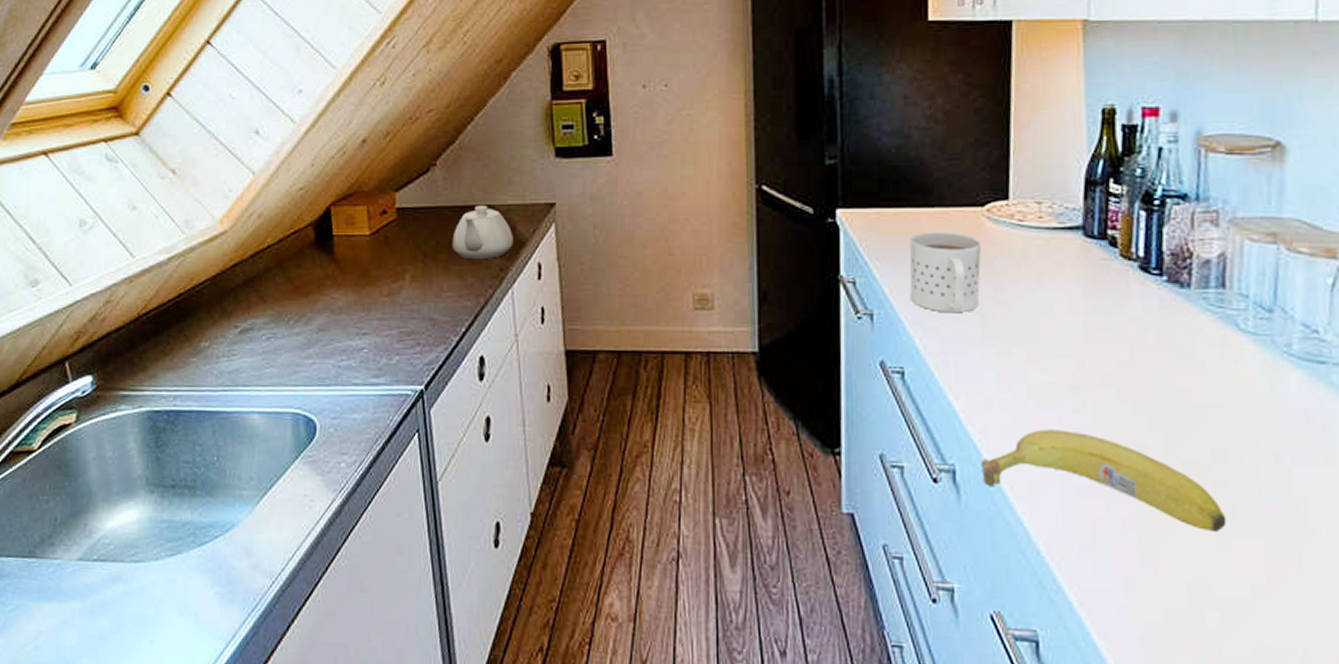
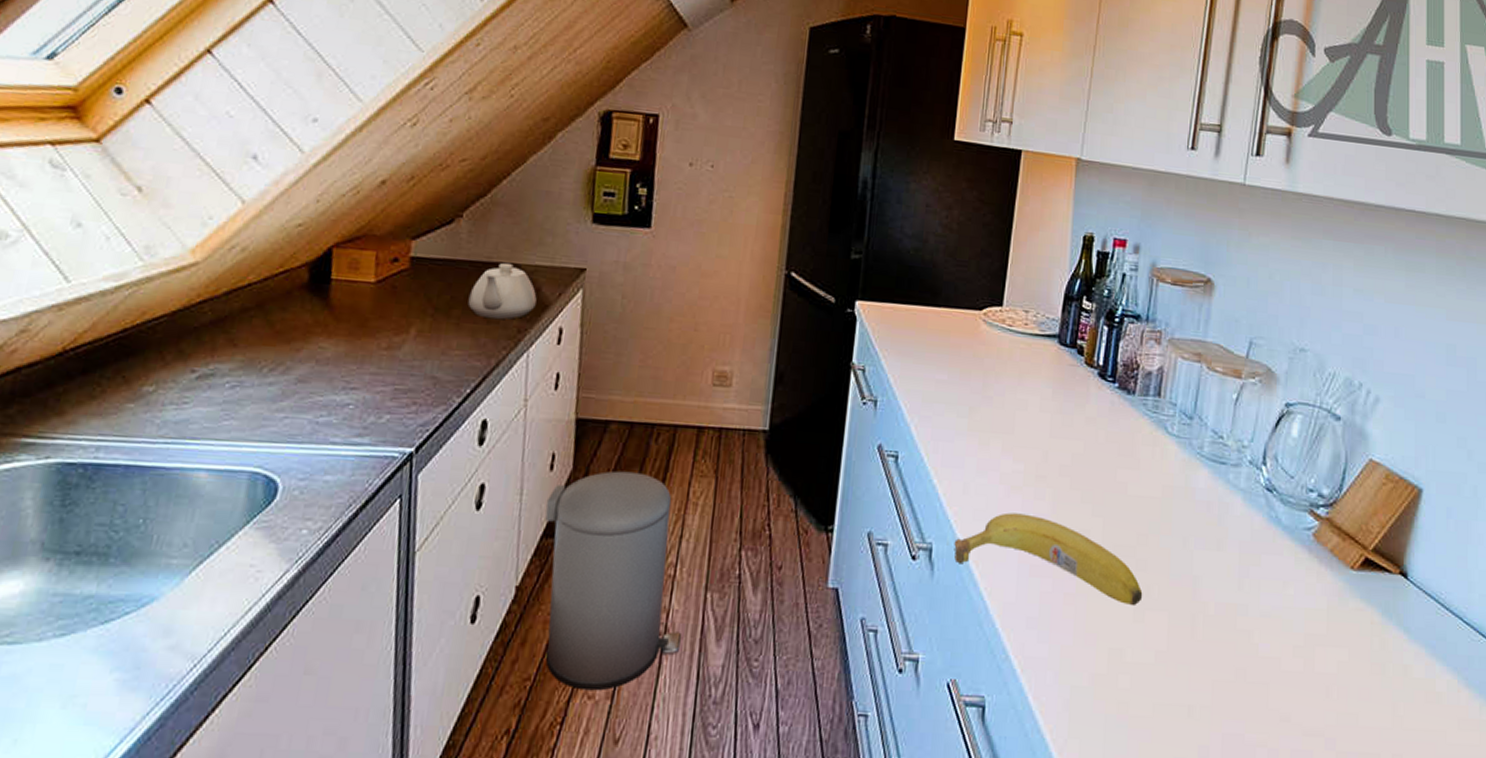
pedal bin: none [548,399,696,613] -> present [545,470,682,691]
mug: present [909,232,981,314] -> none [910,328,975,405]

